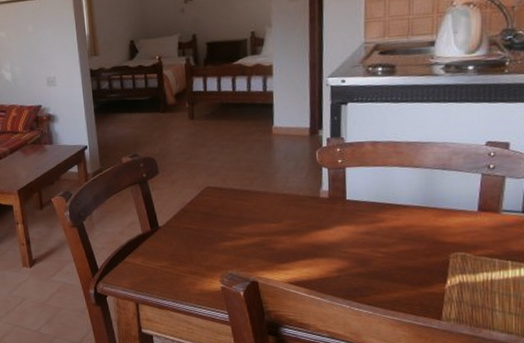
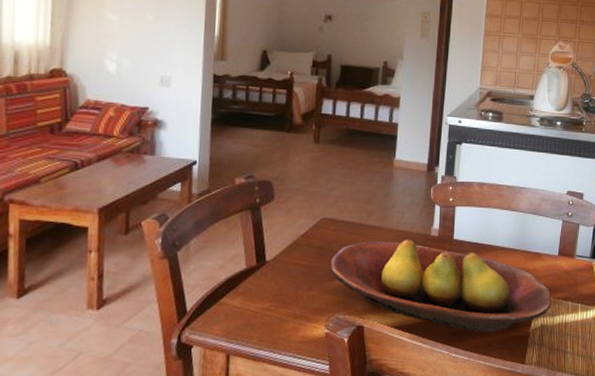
fruit bowl: none [218,202,472,289] -> present [330,239,552,333]

